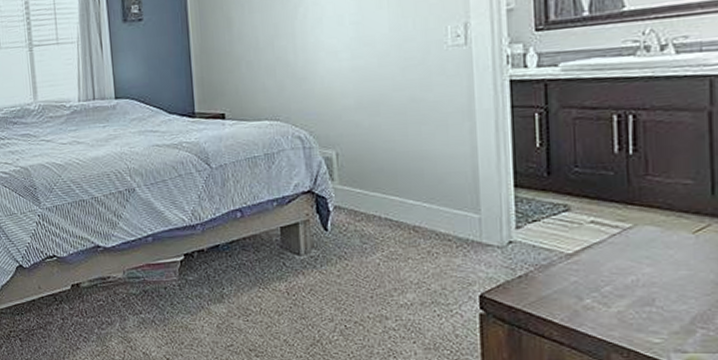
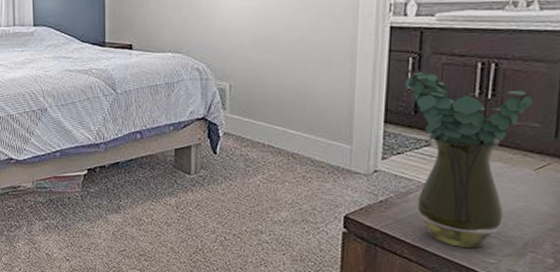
vase: none [532,123,683,327] -> present [405,67,536,249]

